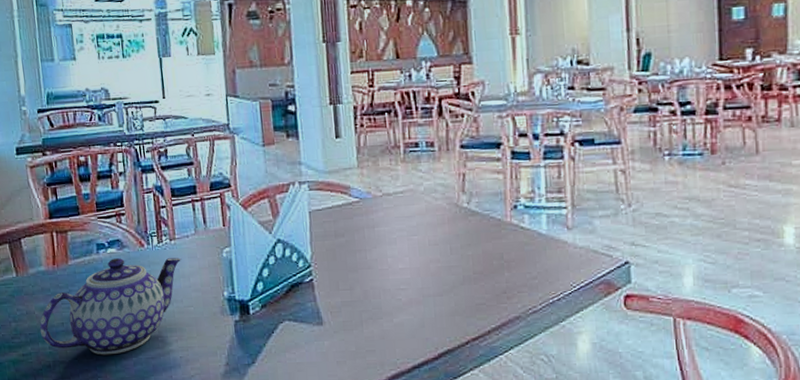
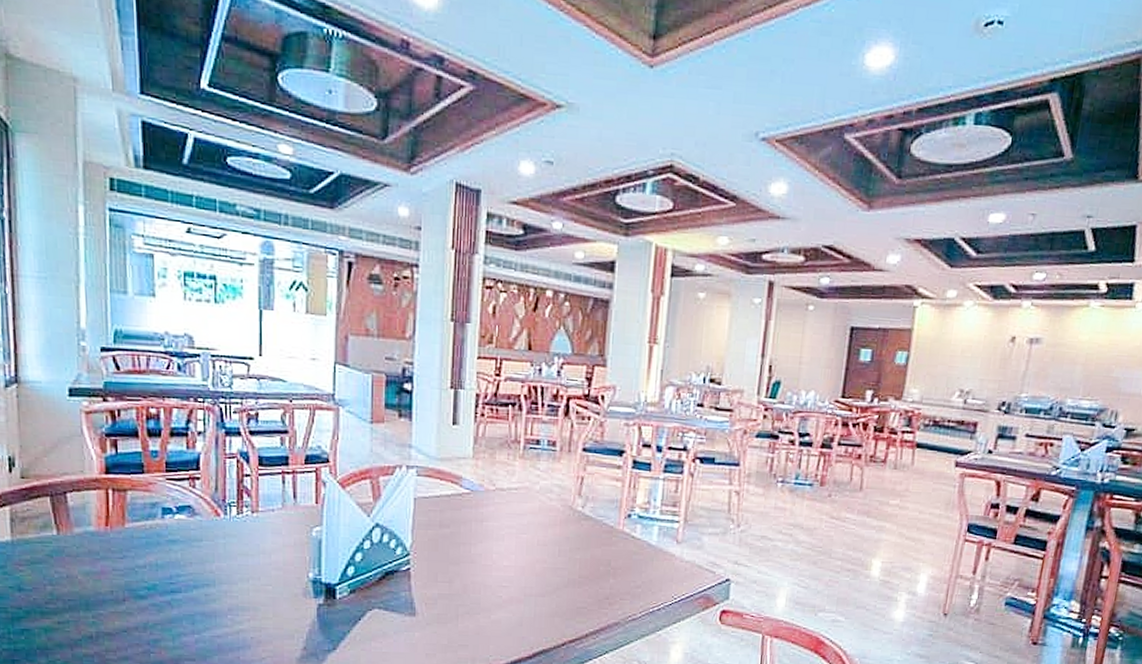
teapot: present [39,258,182,355] -> none [82,526,264,630]

